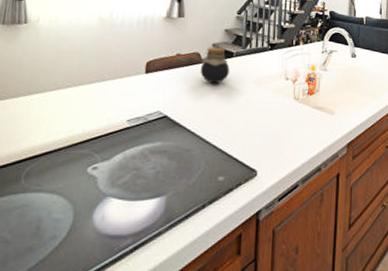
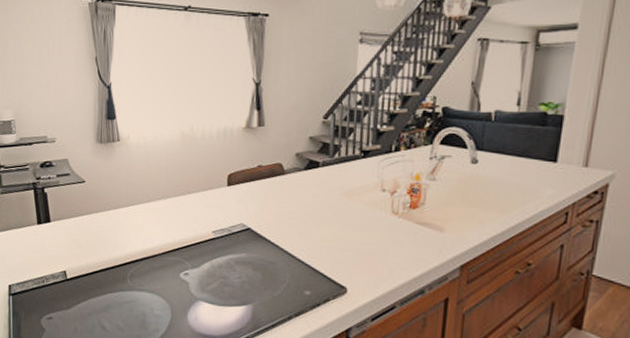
jar: present [200,47,230,84] -> none [283,157,315,196]

